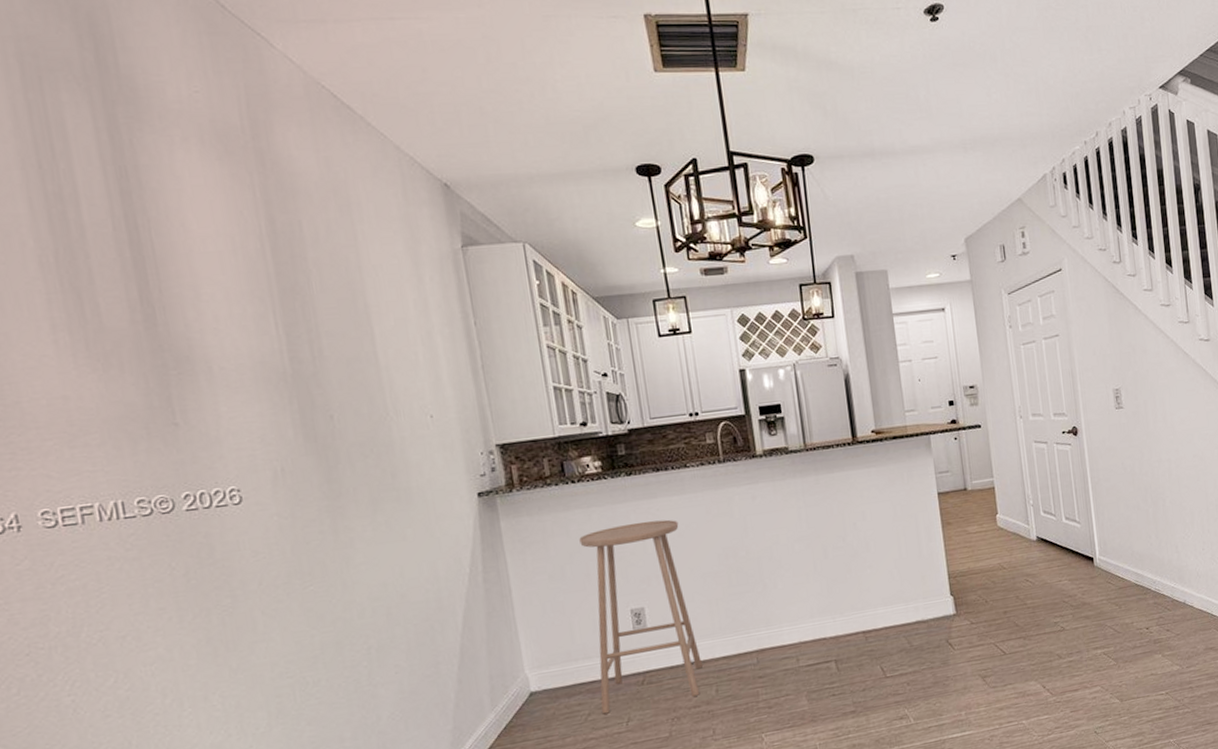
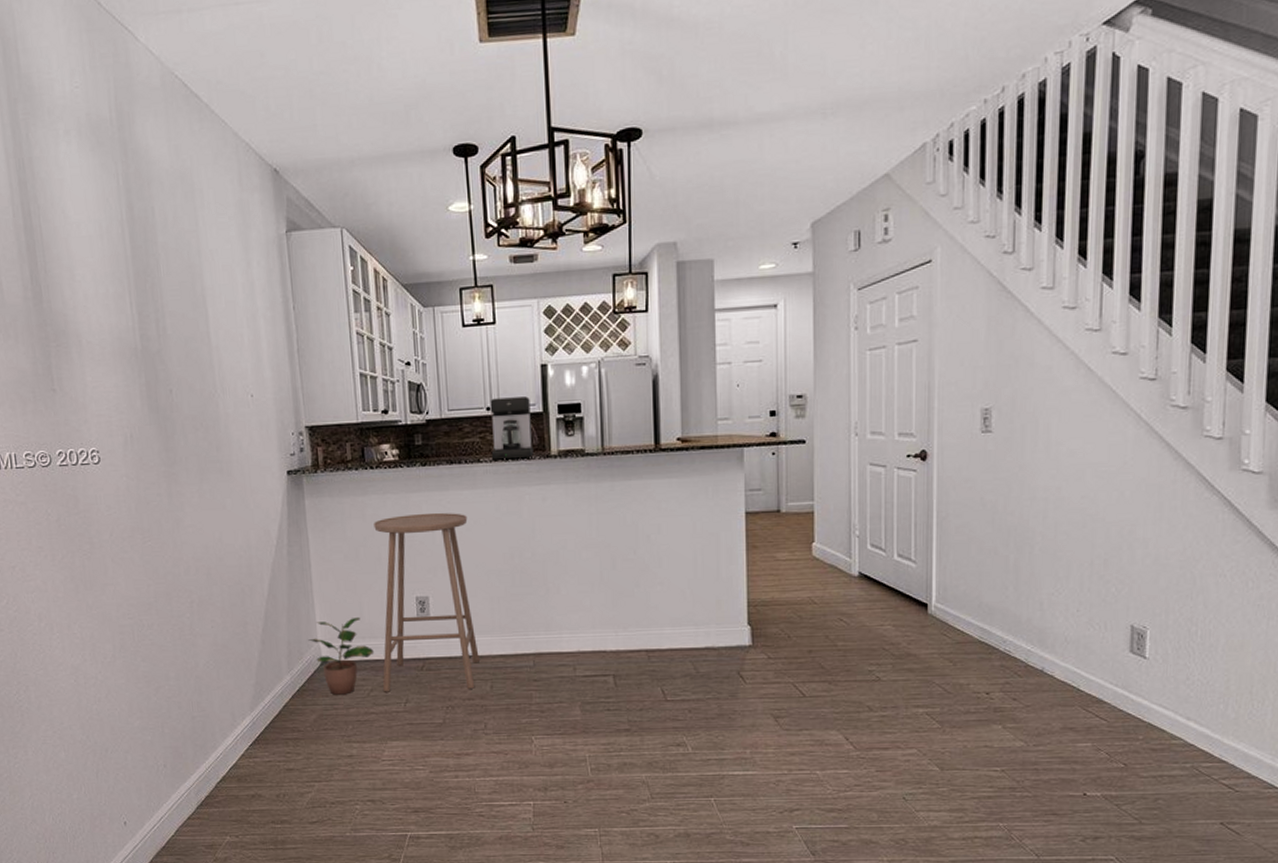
potted plant: none [513,638,590,727] -> present [308,616,375,695]
coffee maker: none [692,400,740,464] -> present [490,396,534,460]

